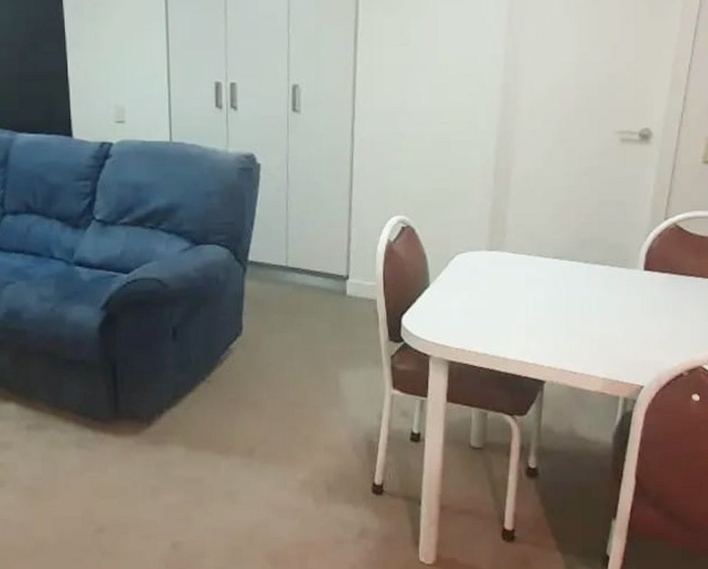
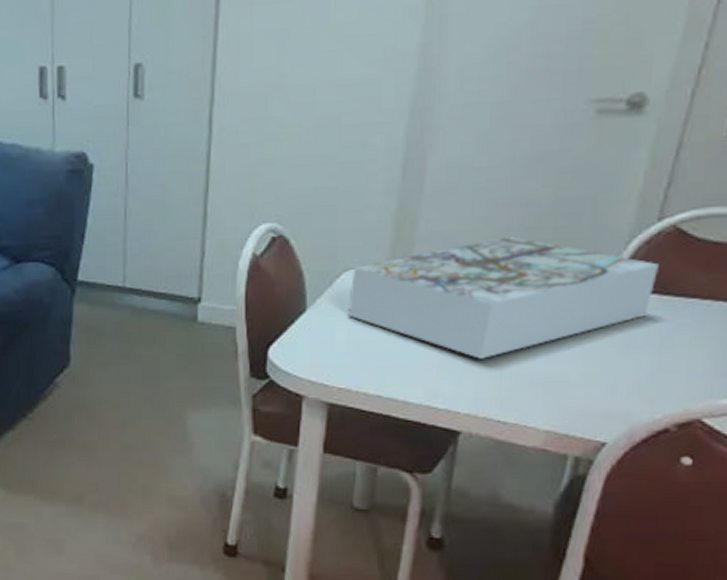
board game: none [459,230,668,323] -> present [347,237,659,359]

